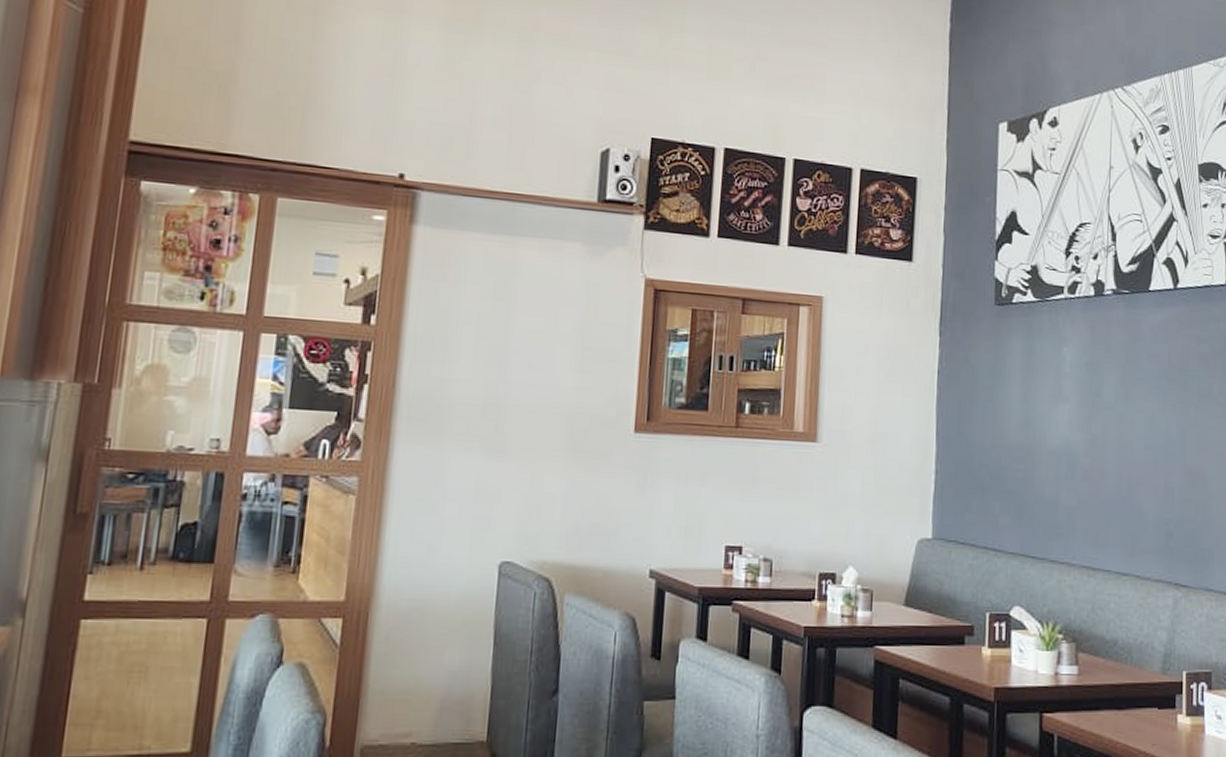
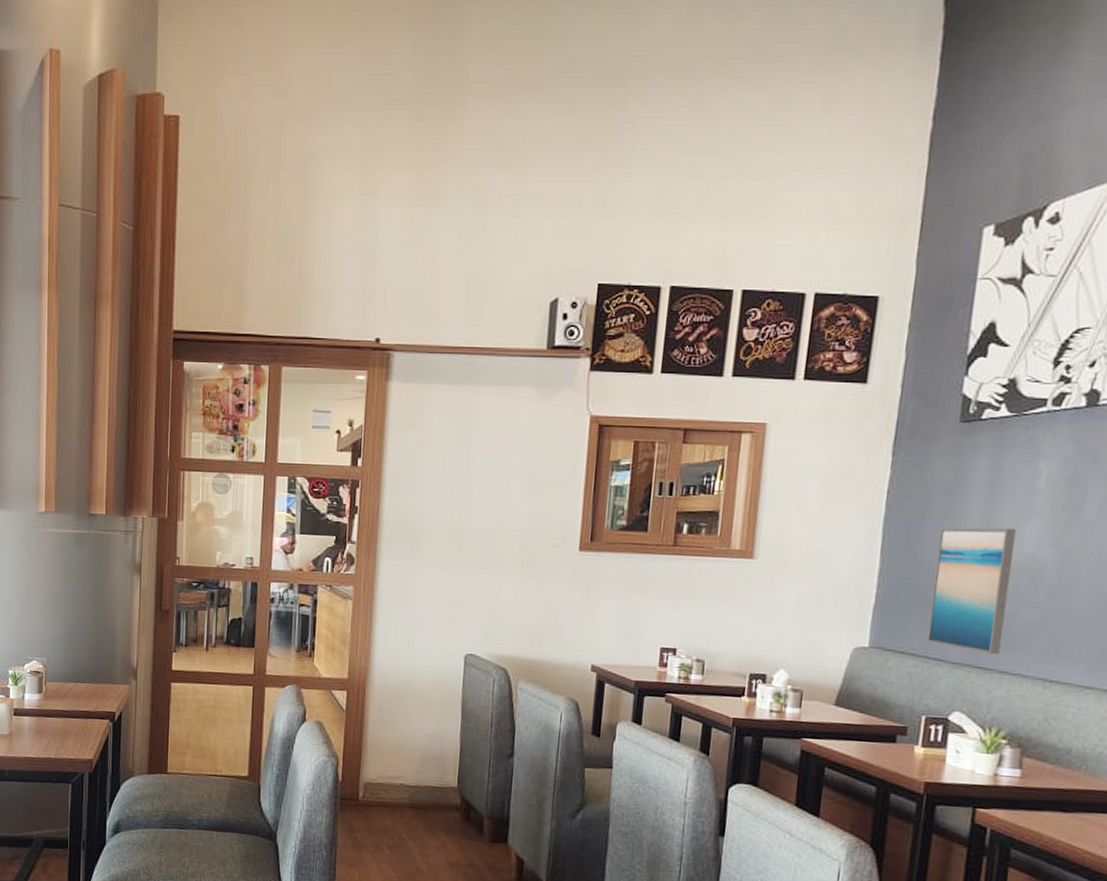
wall art: none [984,410,1051,543] -> present [927,527,1017,655]

